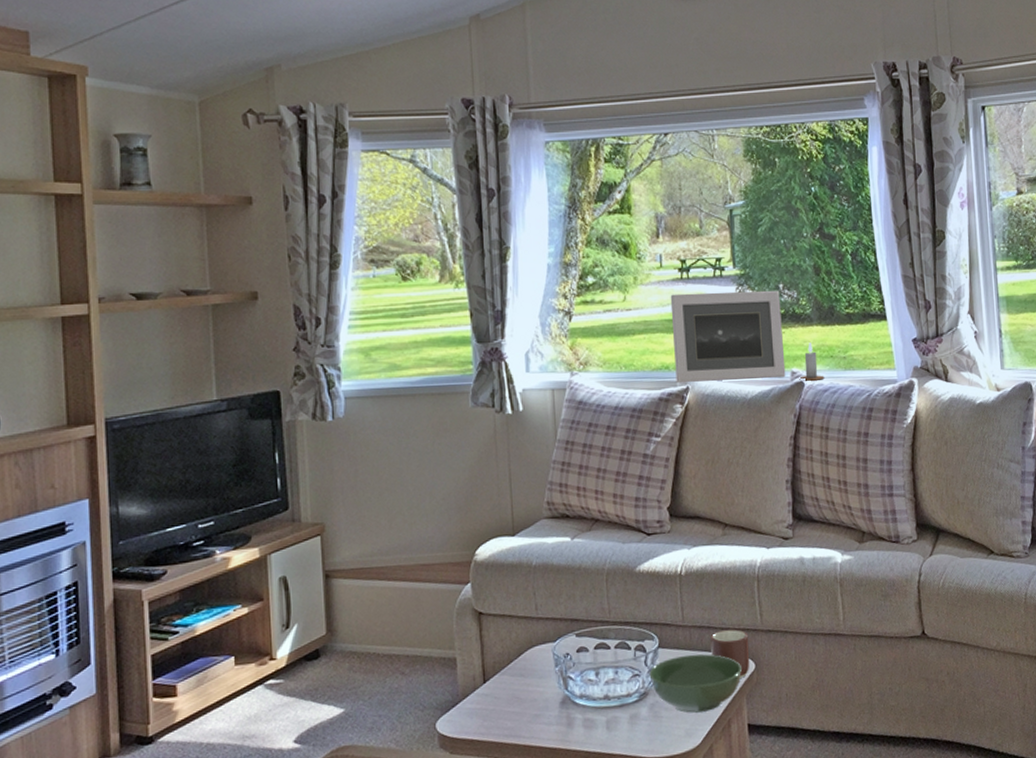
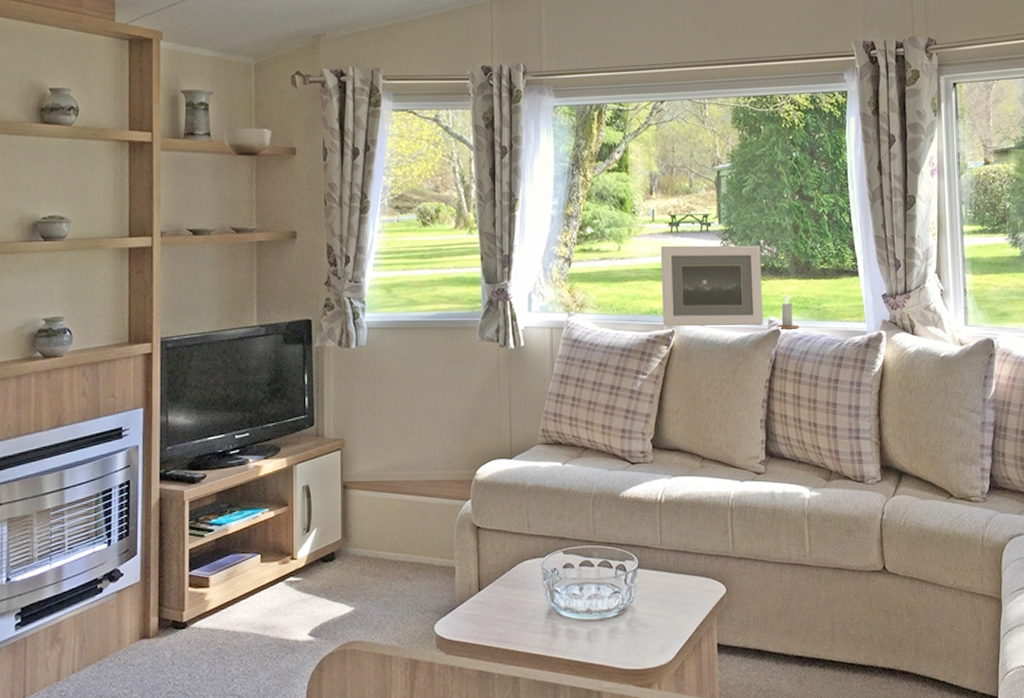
bowl: none [164,175,223,208] -> present [222,128,271,156]
bowl: present [649,654,742,713] -> none [628,576,713,630]
mug: present [710,629,750,678] -> none [686,554,722,600]

